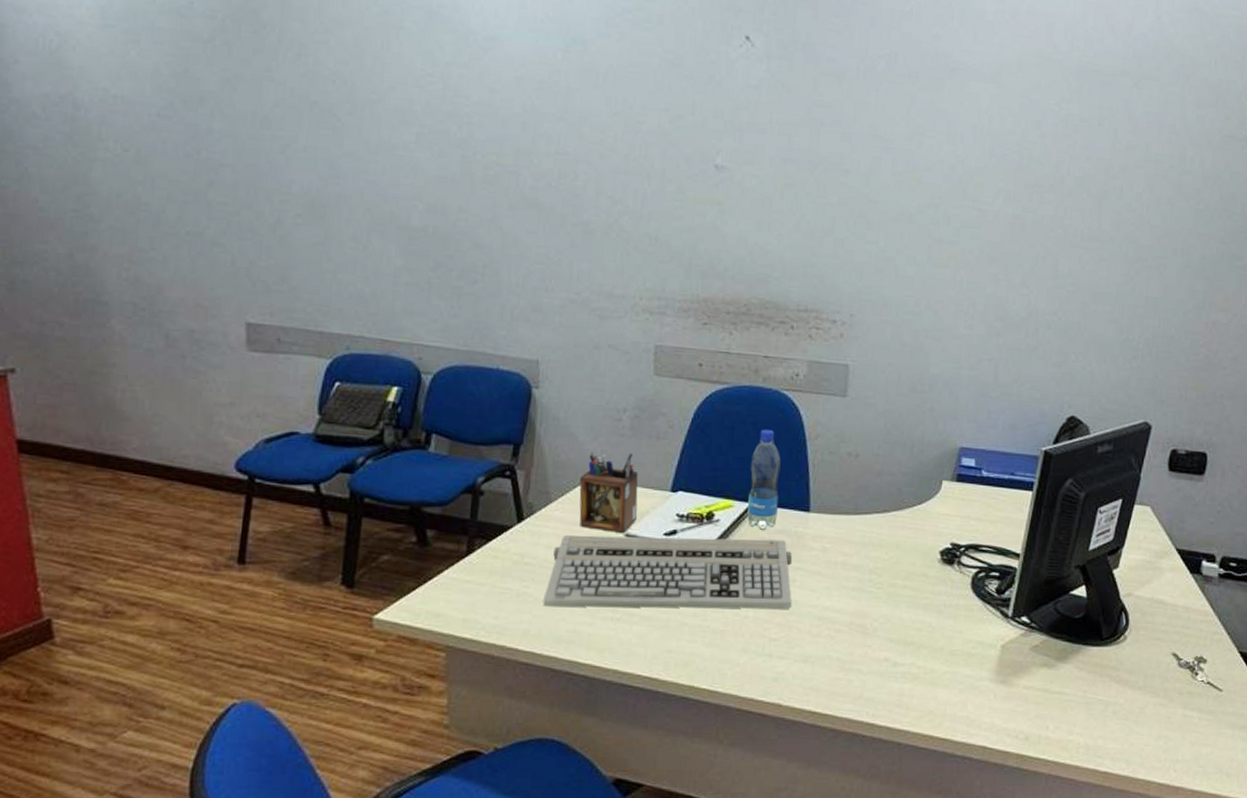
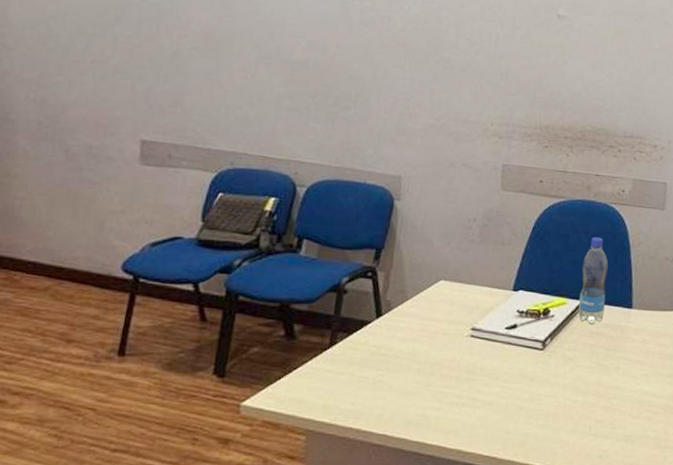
computer keyboard: present [543,534,793,609] -> none [396,328,617,394]
desk organizer: present [579,452,638,533] -> none [431,256,485,327]

